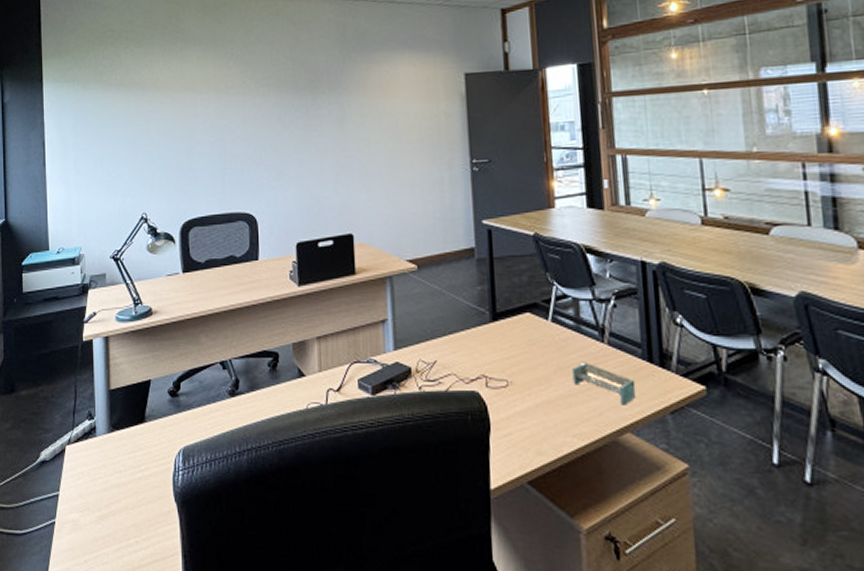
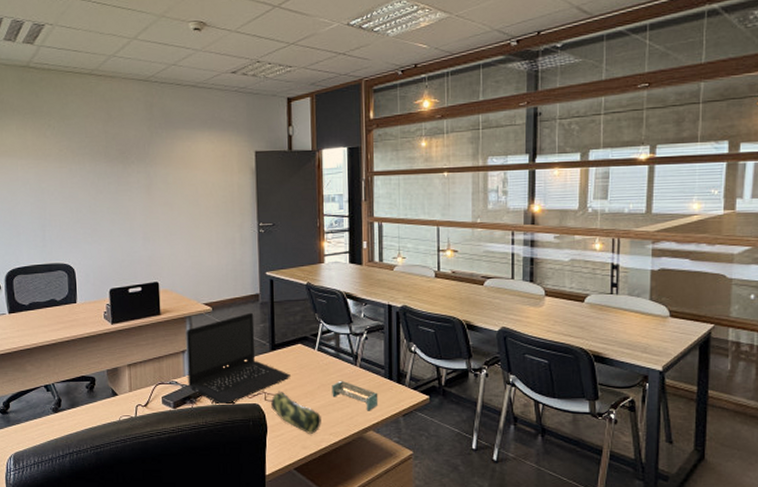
laptop: none [386,271,518,393] -> present [186,312,291,406]
pencil case: none [494,374,561,435] -> present [271,391,321,434]

